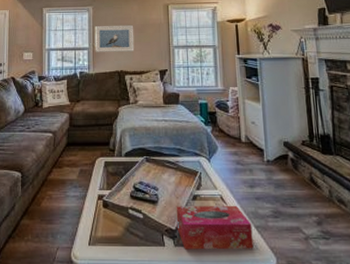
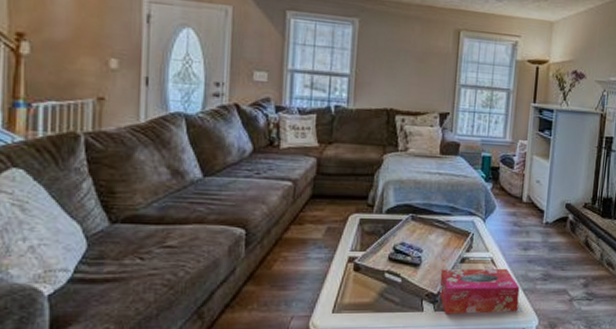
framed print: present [95,24,135,52] -> none [358,45,413,86]

